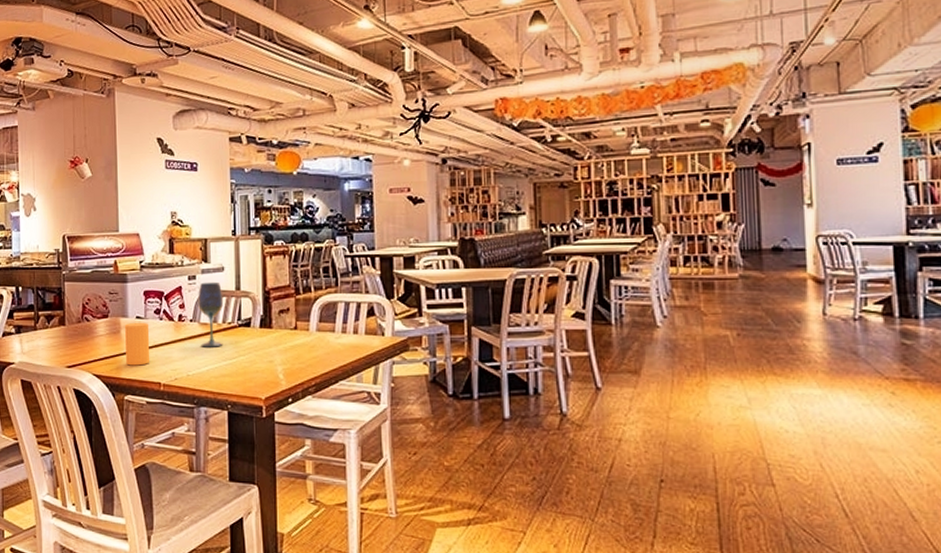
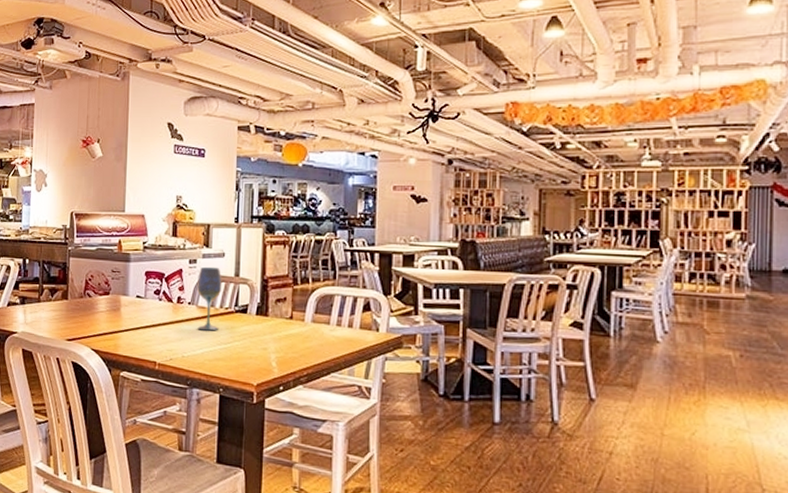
cup: present [125,322,150,366] -> none [124,301,148,344]

